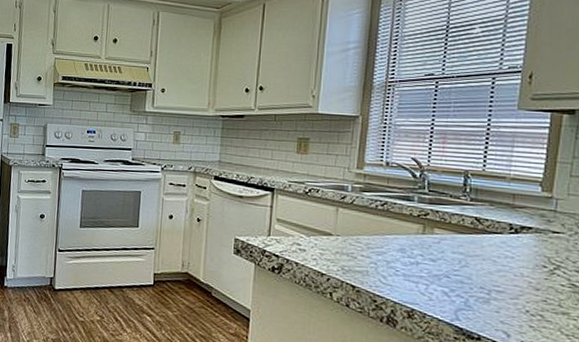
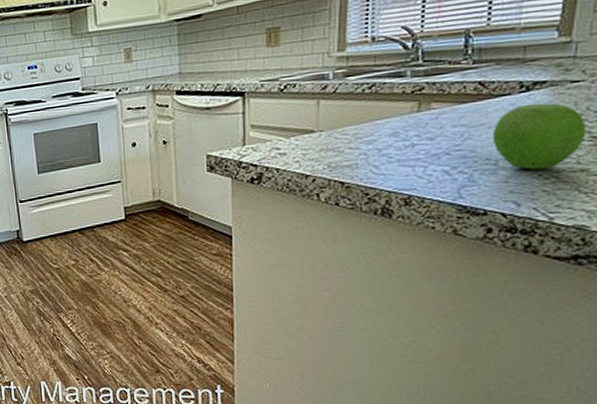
fruit: none [486,244,567,307] -> present [492,103,587,170]

